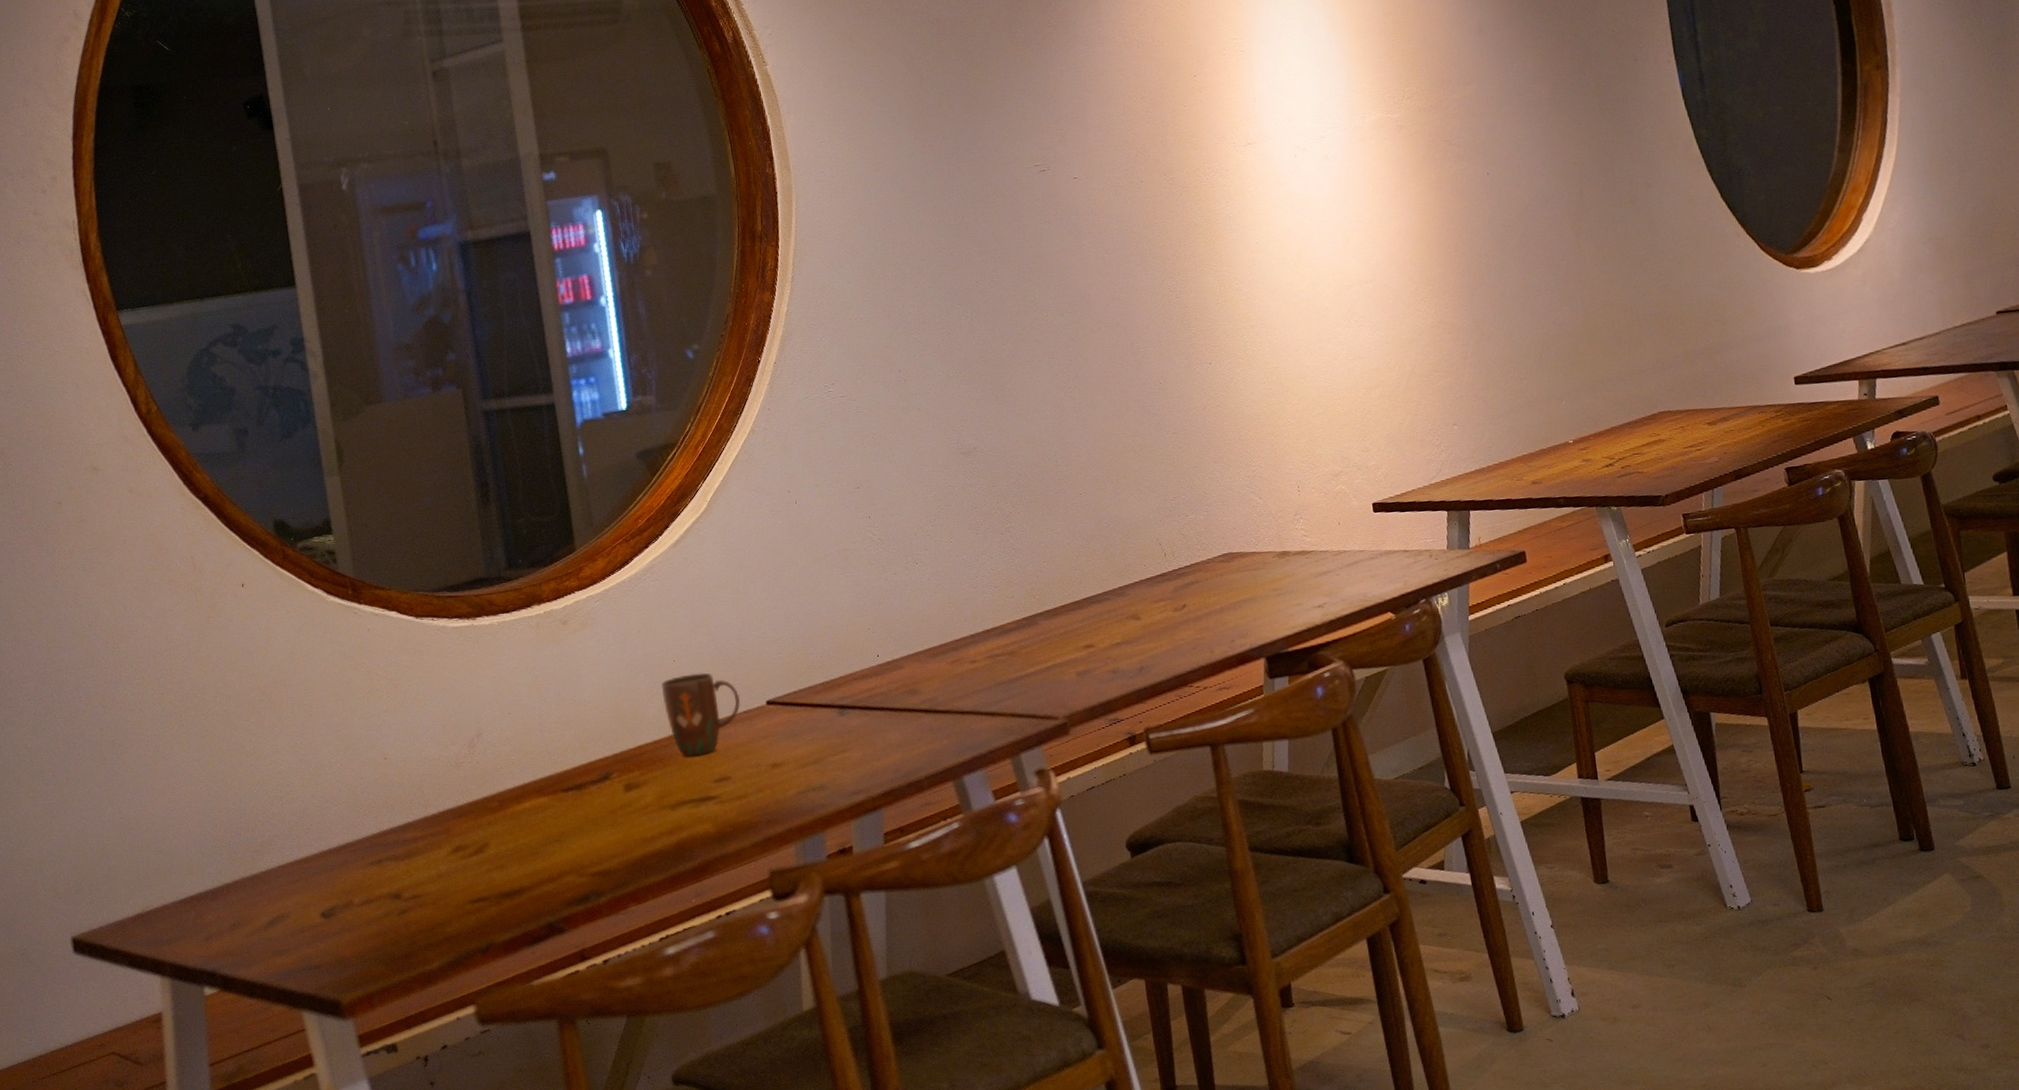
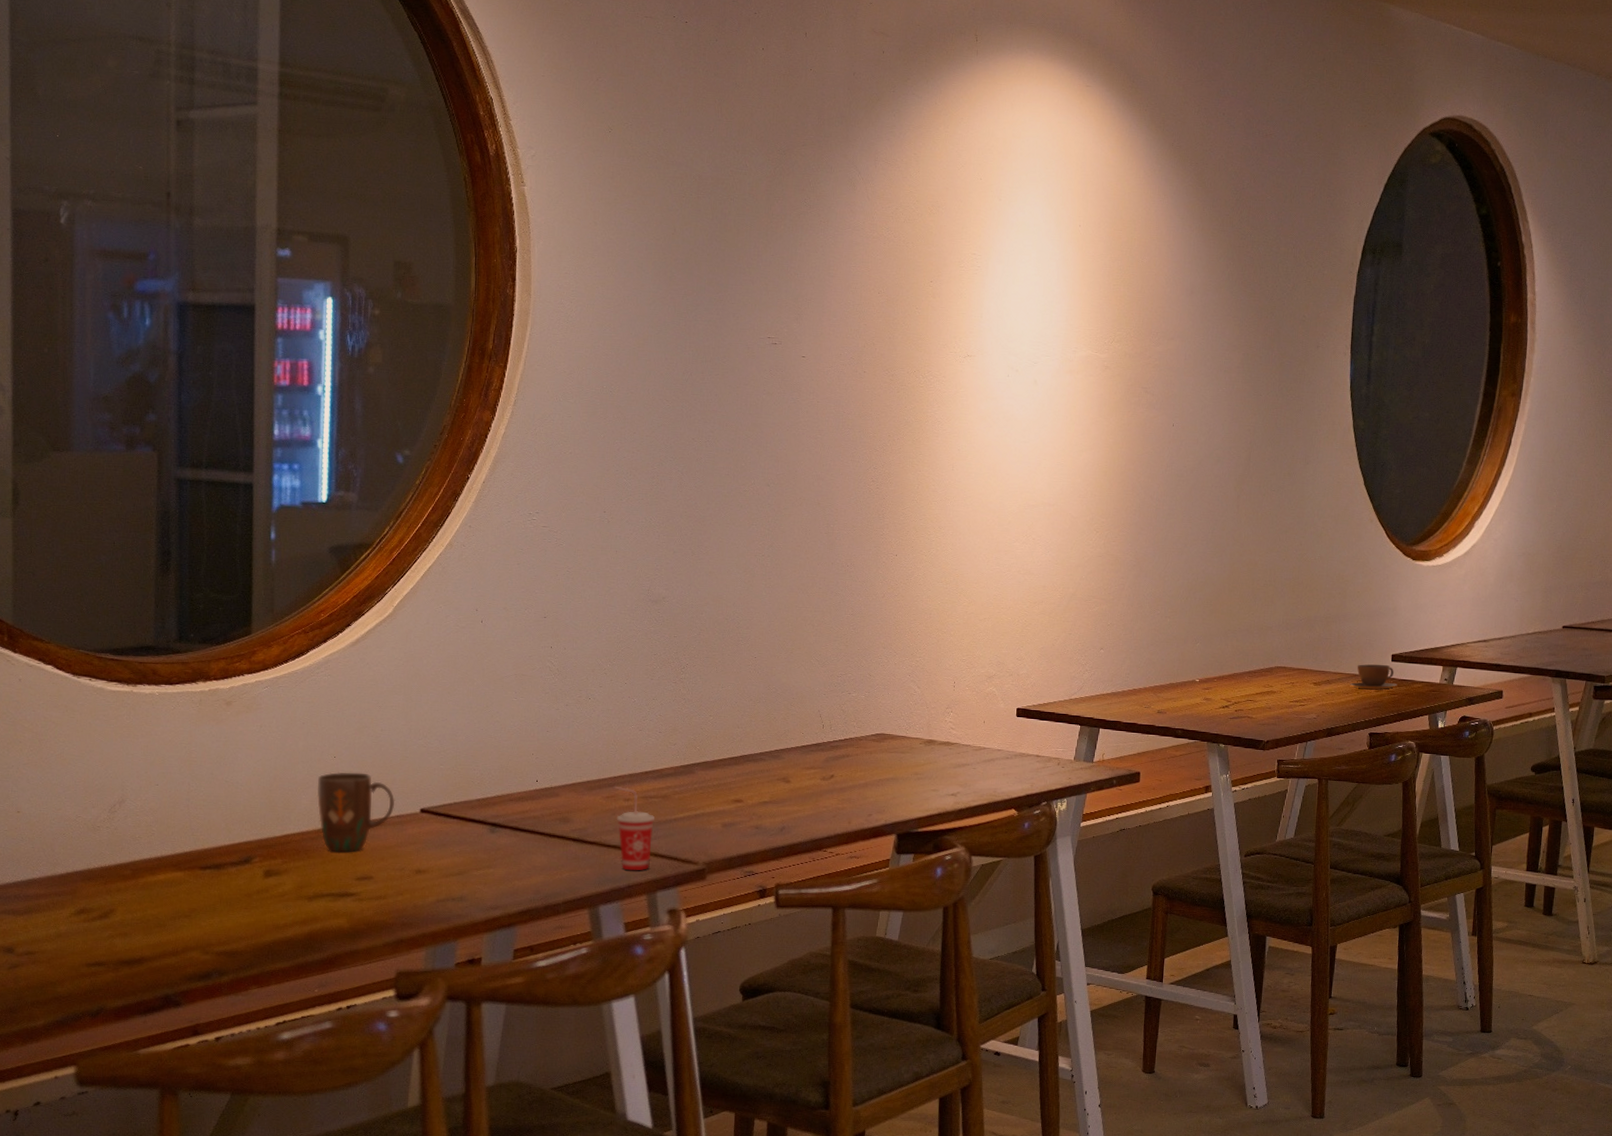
beverage cup: none [956,649,1009,735] -> present [613,785,656,871]
teacup: none [1751,389,1808,421] -> present [1350,664,1397,690]

